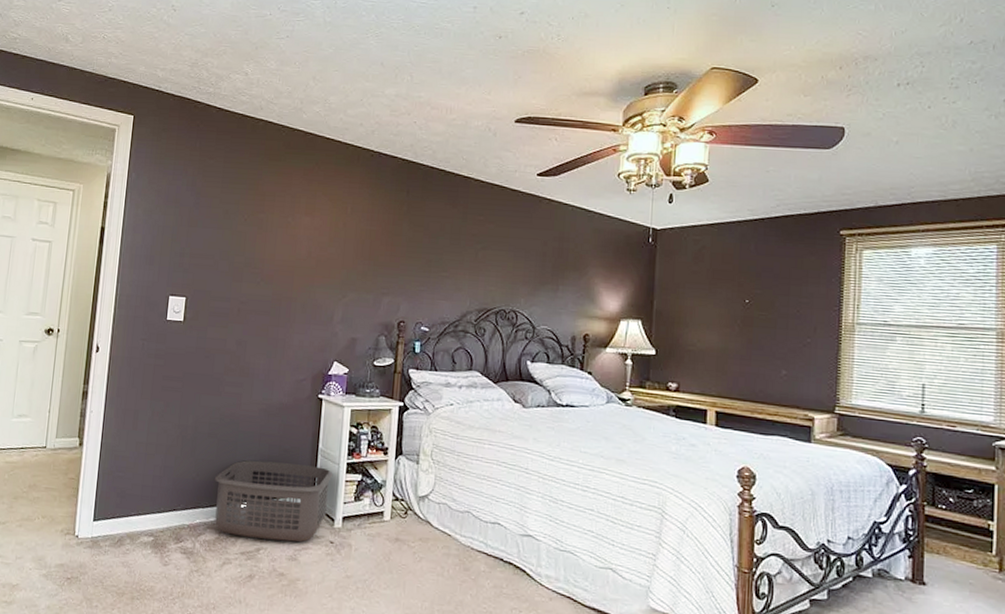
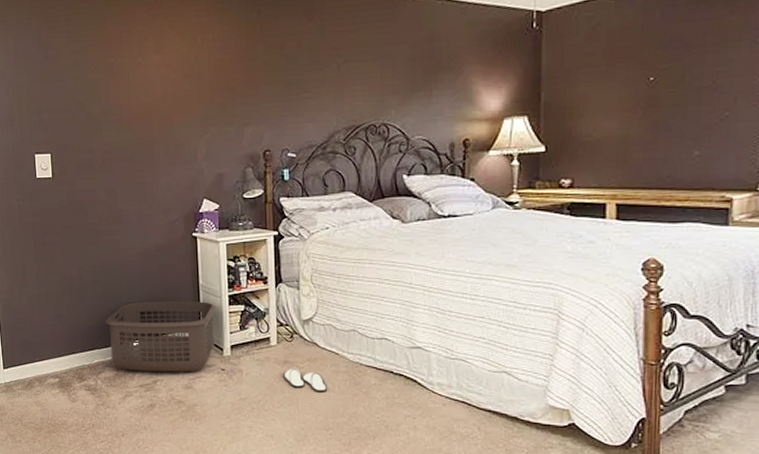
slippers: none [393,547,437,576] -> present [283,369,328,393]

